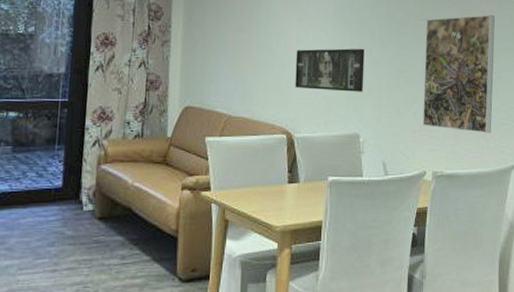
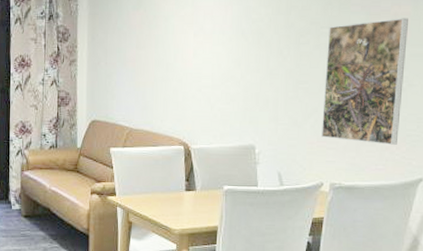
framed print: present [295,48,365,92] -> none [192,60,262,104]

